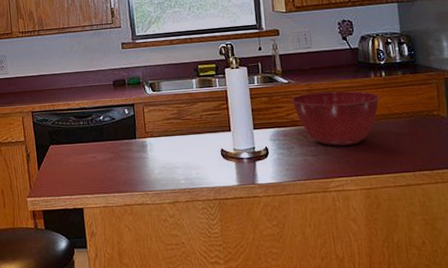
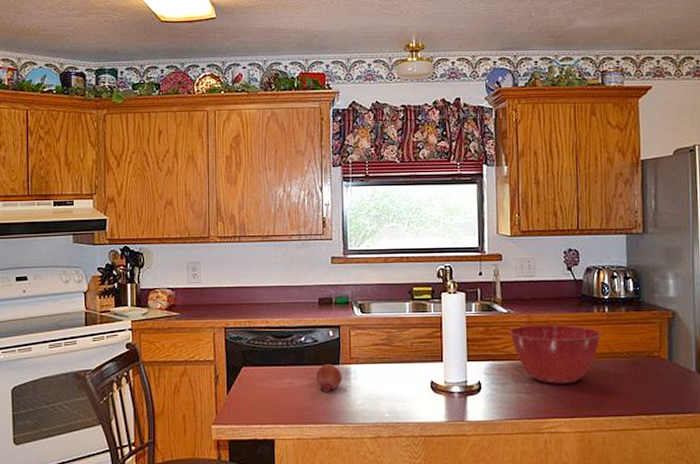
fruit: none [116,138,140,165] -> present [317,363,342,393]

